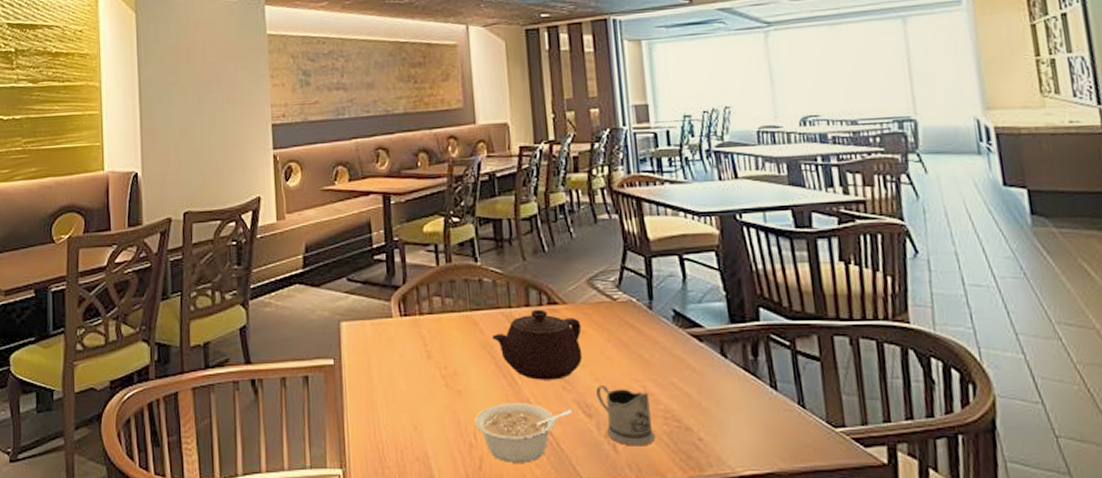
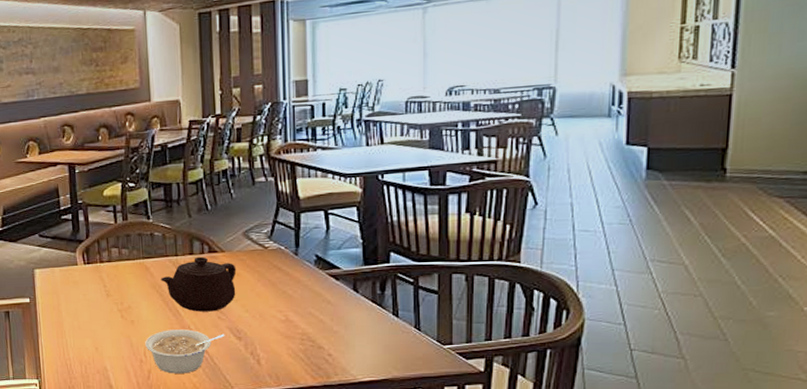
tea glass holder: present [596,384,656,446] -> none [246,314,293,361]

